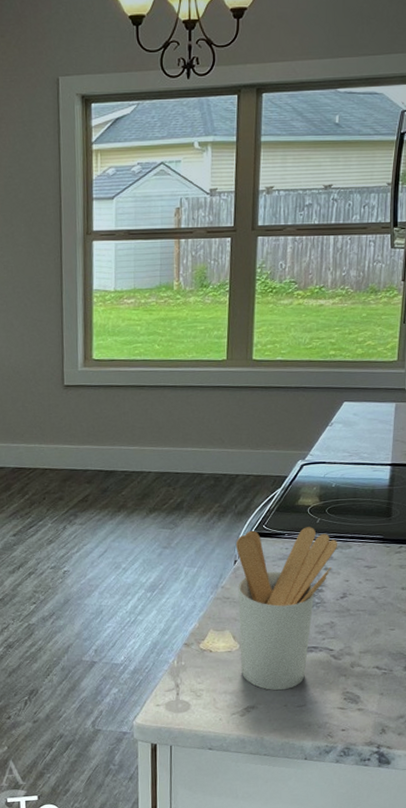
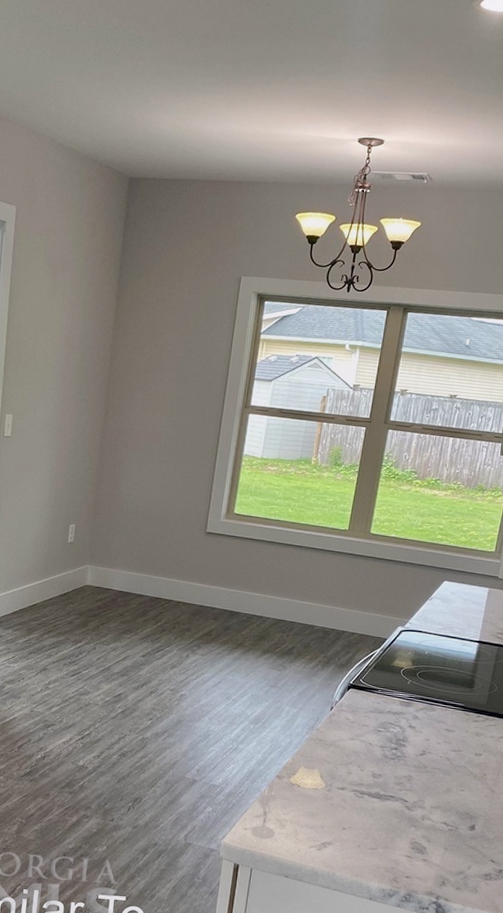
utensil holder: present [235,527,338,691] -> none [324,682,424,832]

